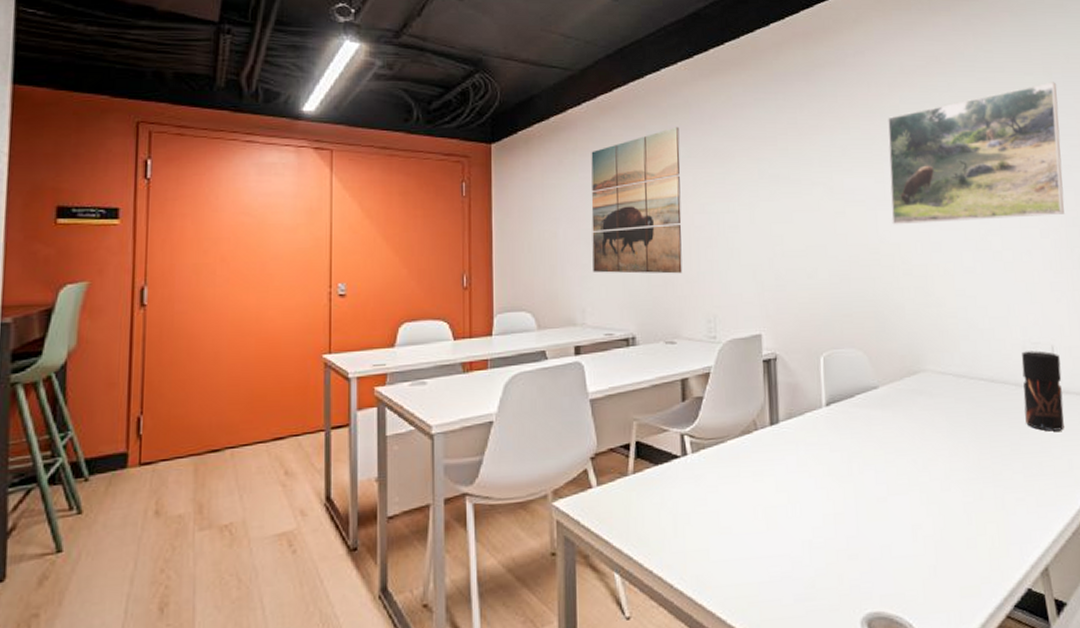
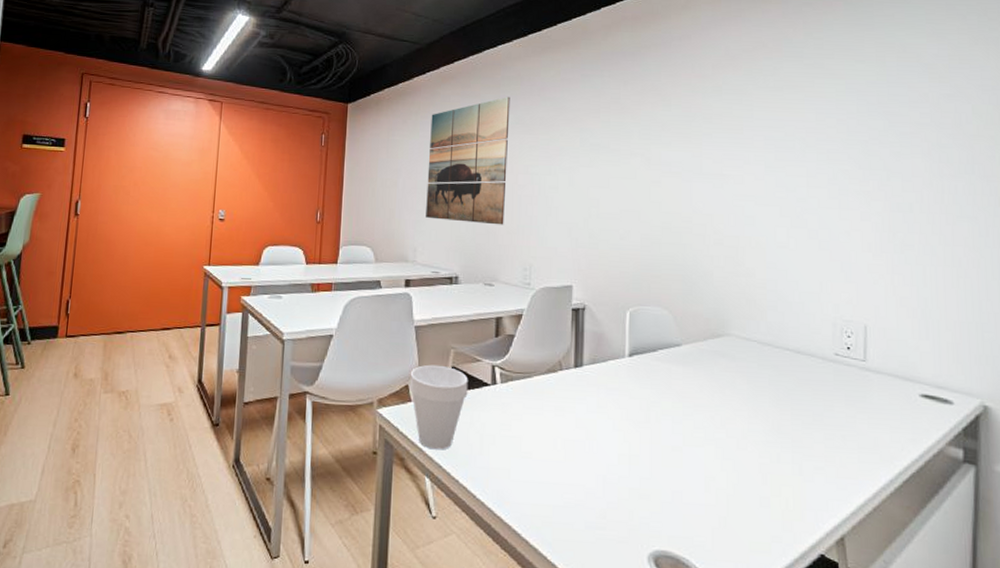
cup: none [588,441,656,540] -> present [409,364,468,450]
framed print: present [887,82,1064,225] -> none [706,70,890,200]
pepper grinder: present [1021,351,1064,432] -> none [830,327,873,408]

